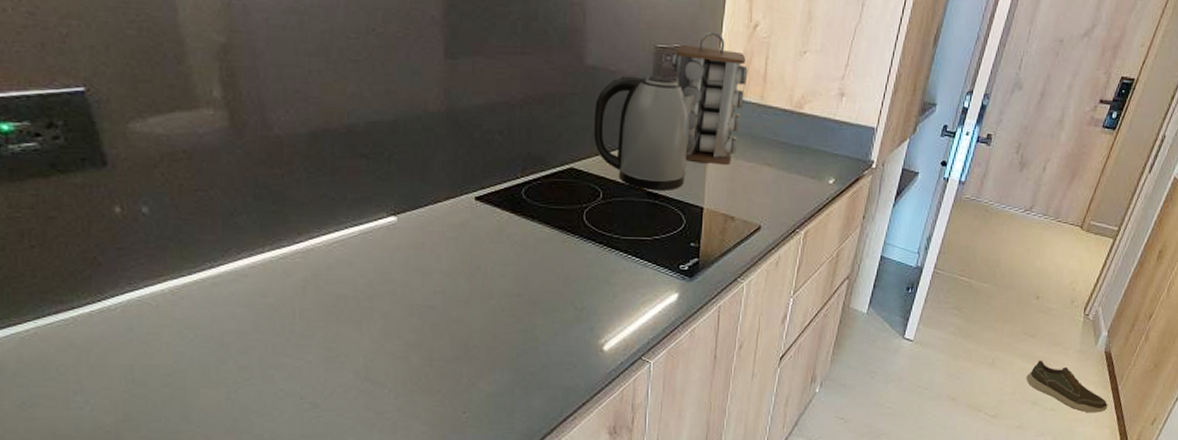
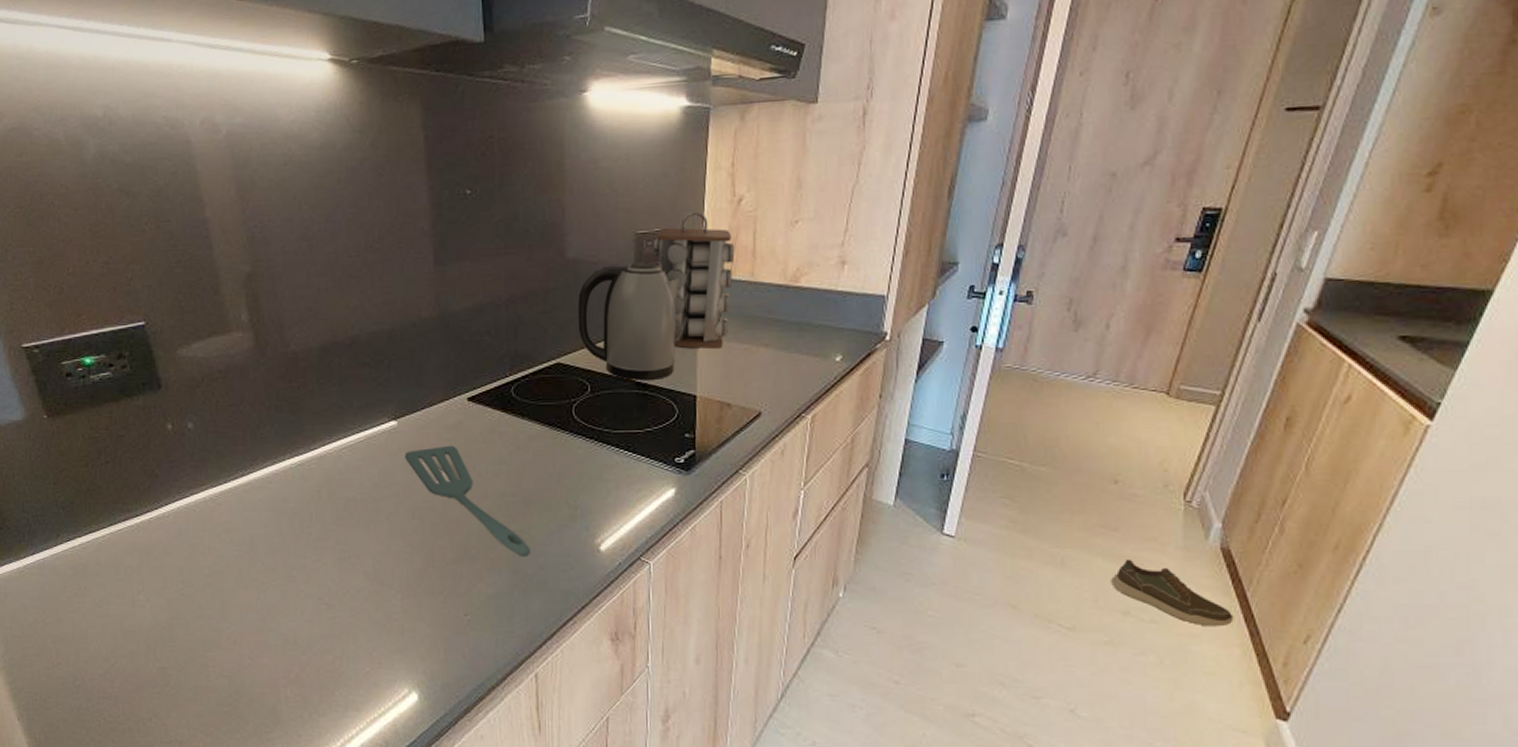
spatula: none [403,244,535,357] -> present [404,445,531,558]

